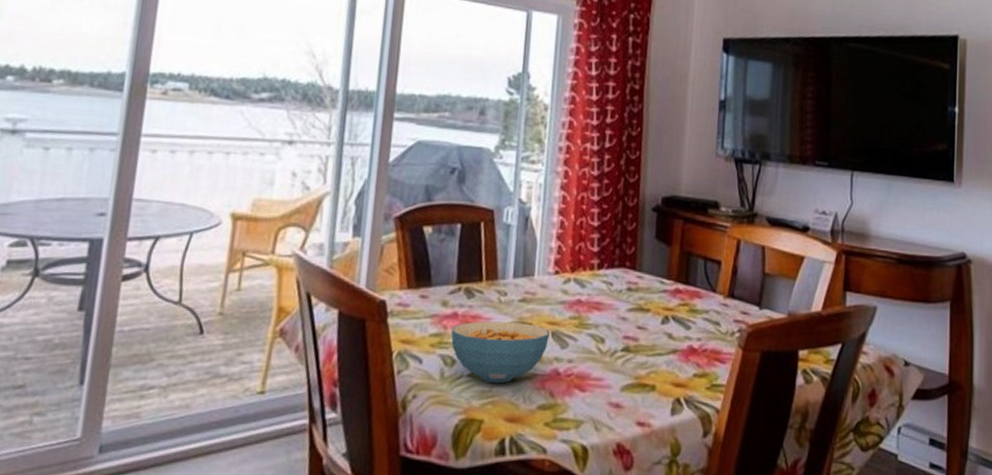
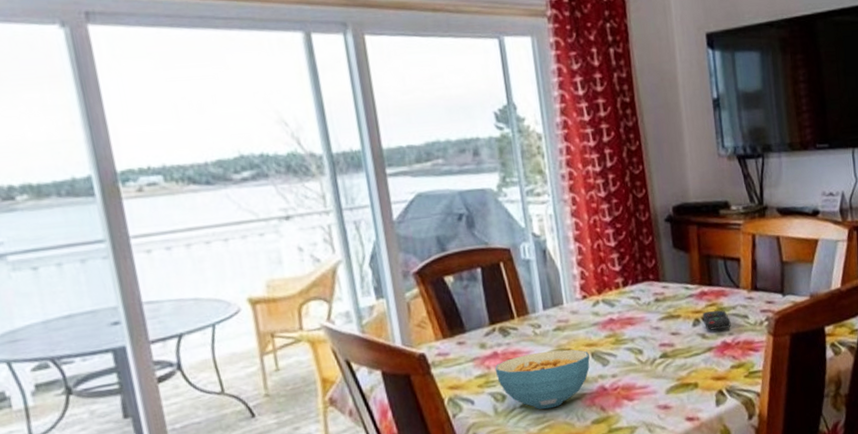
remote control: none [673,311,701,332] -> present [702,310,731,331]

